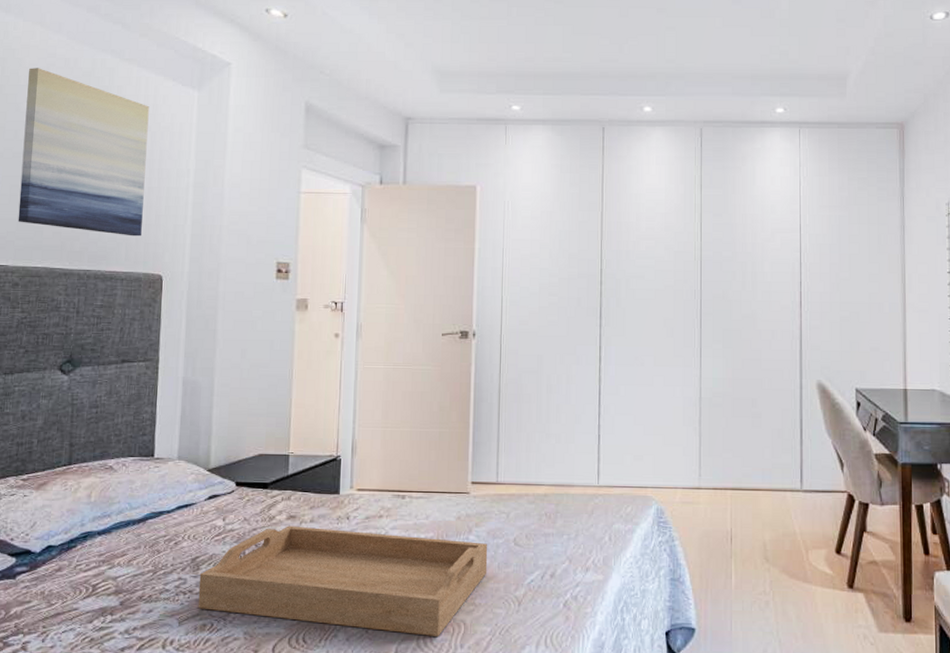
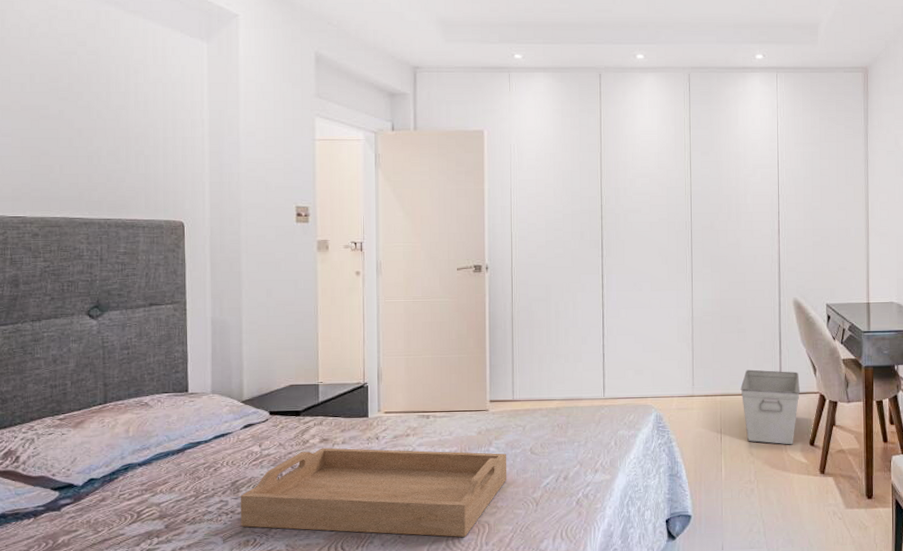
wall art: present [18,68,149,237] -> none [30,20,160,185]
storage bin: none [754,461,824,552] -> present [740,369,800,445]

